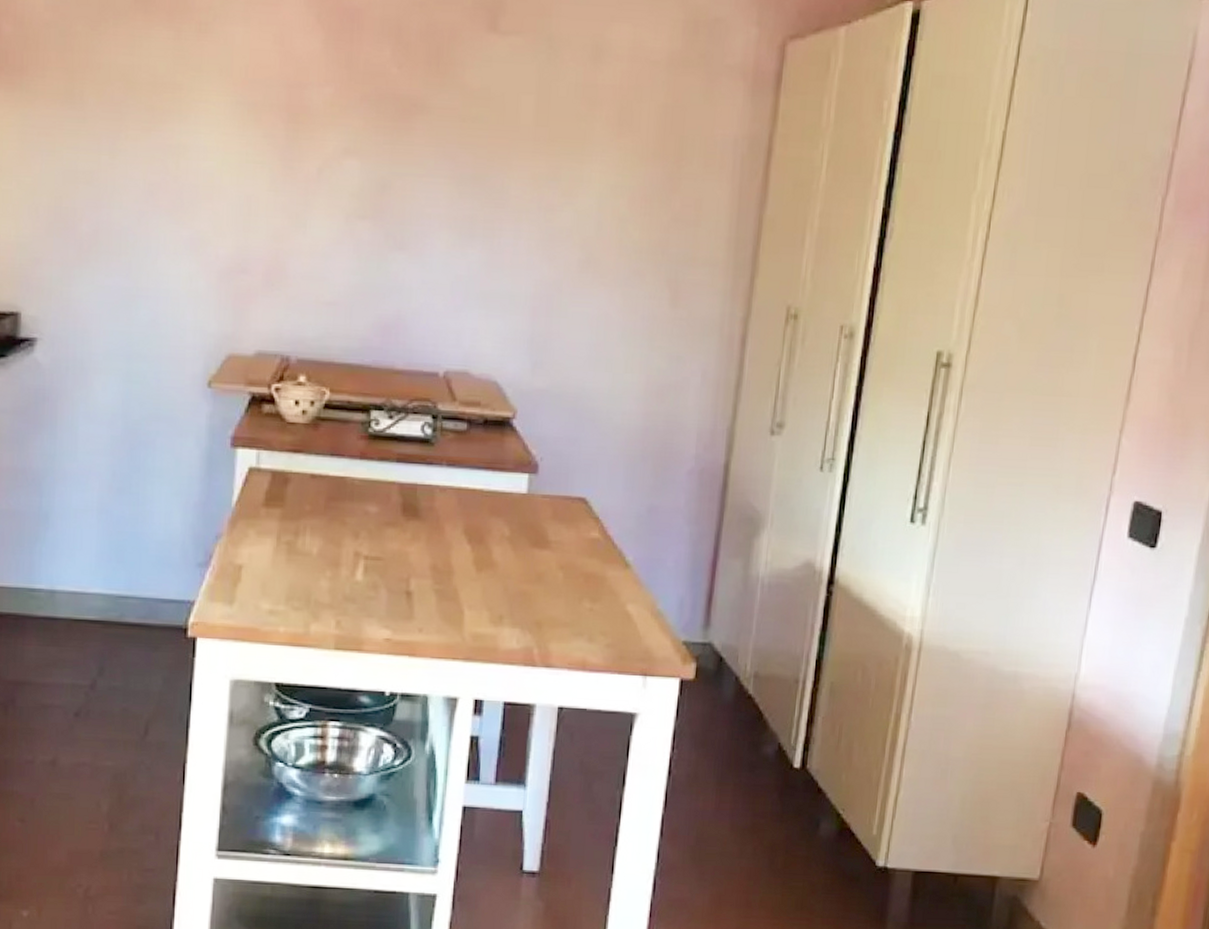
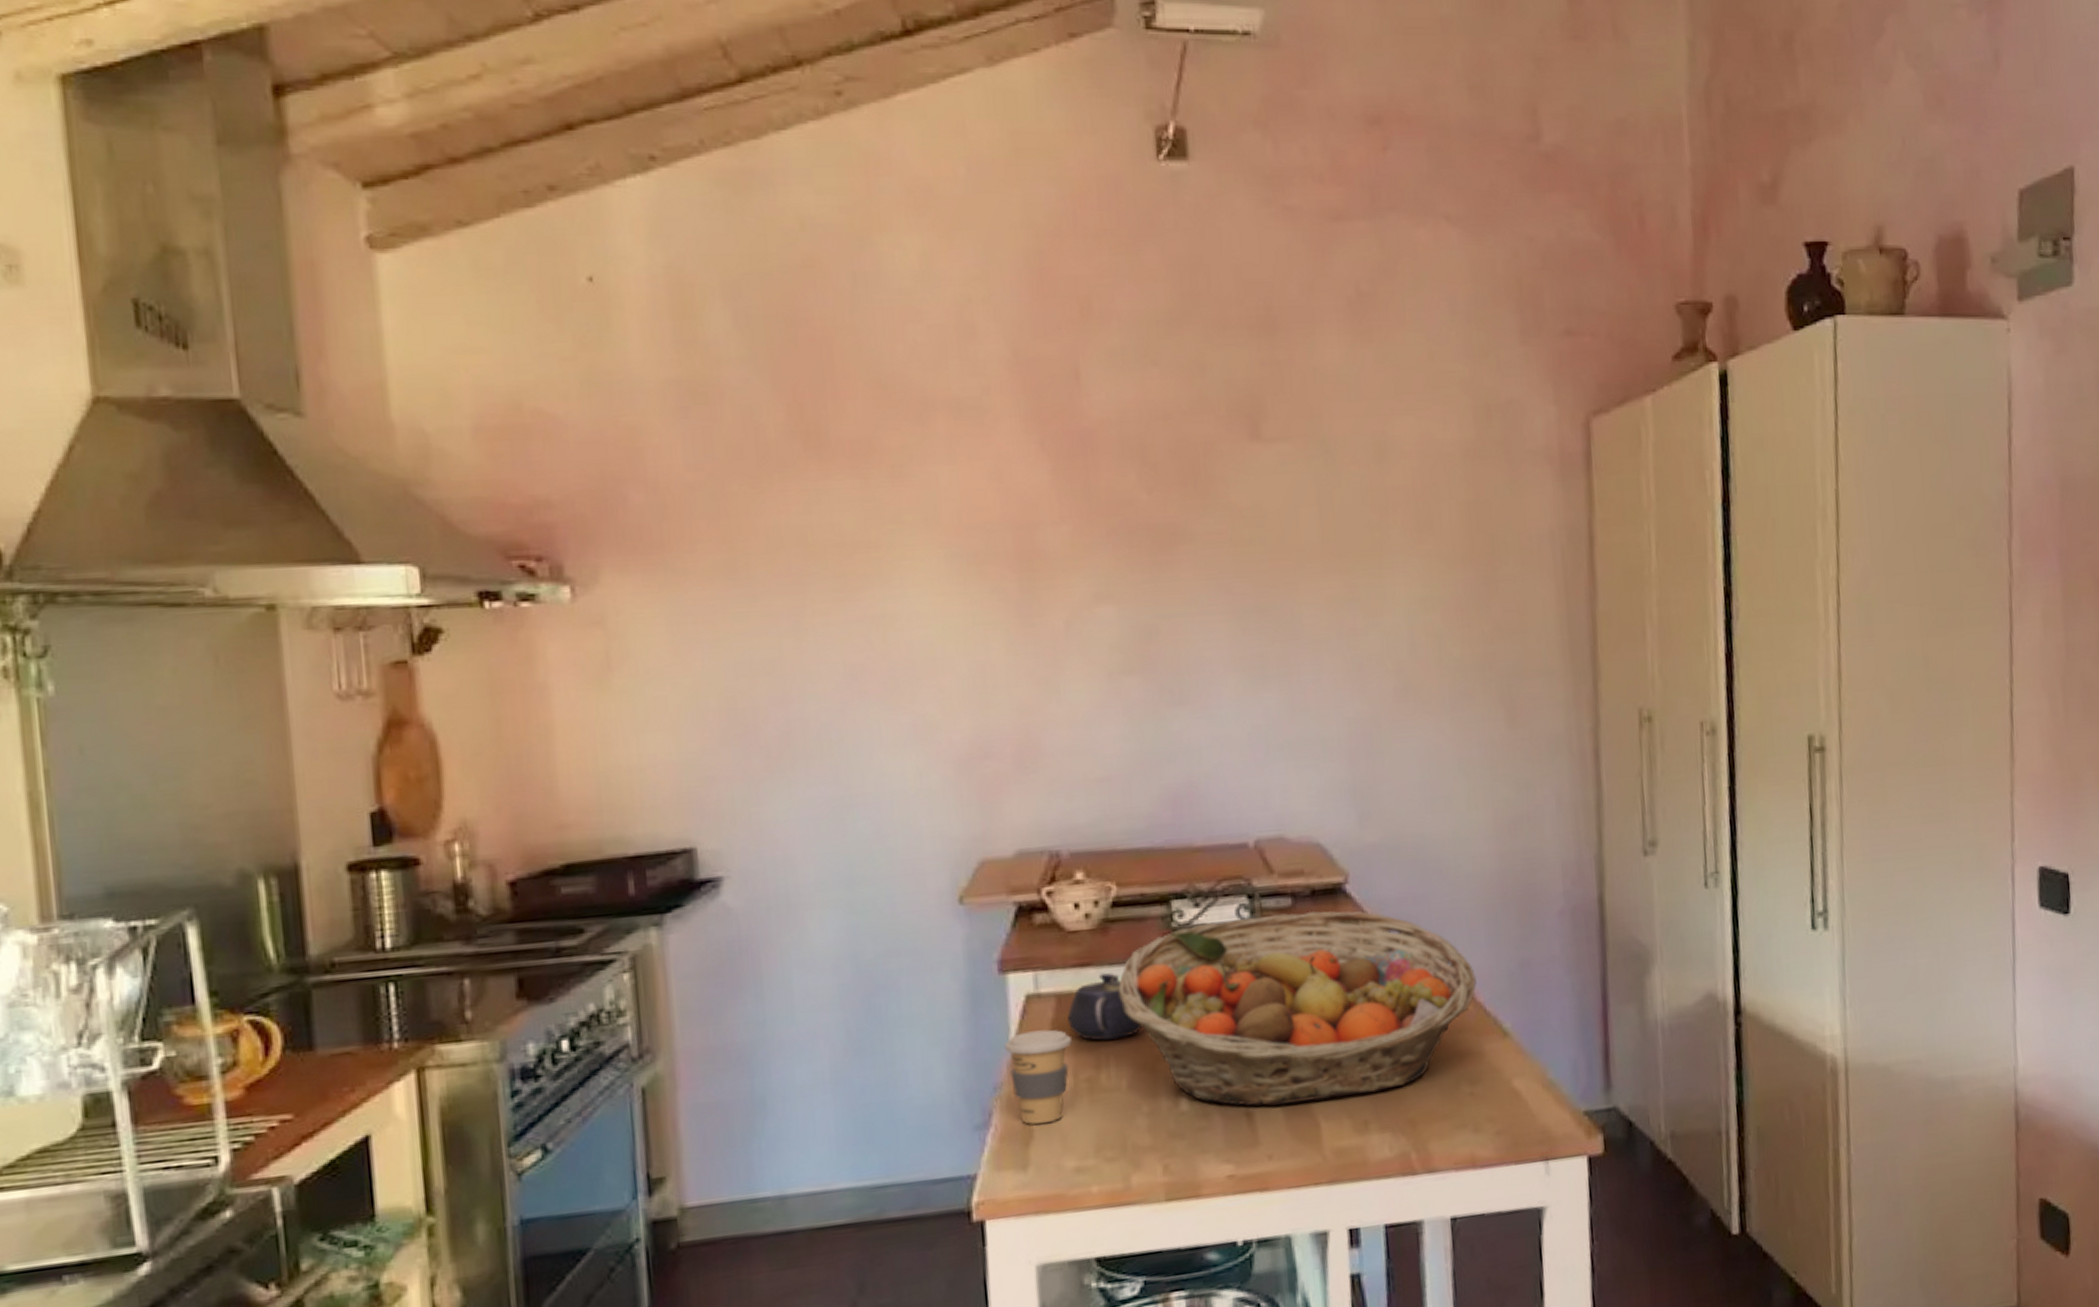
coffee cup: none [228,497,279,571] -> present [1004,1029,1072,1125]
teapot: none [278,459,336,515] -> present [1067,972,1143,1041]
fruit basket: none [320,433,610,594] -> present [1118,911,1477,1106]

